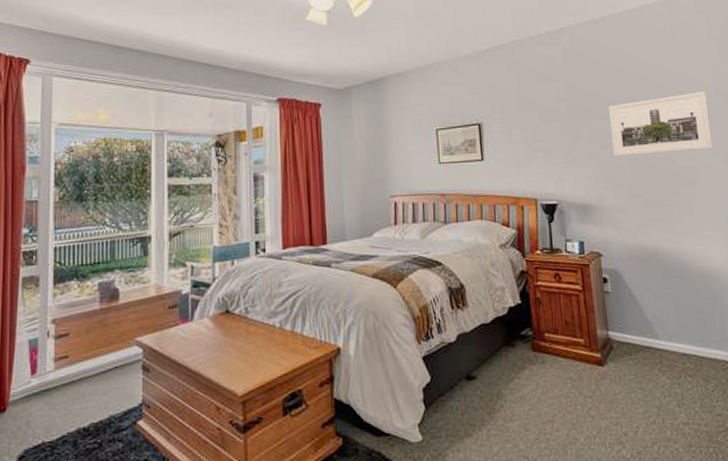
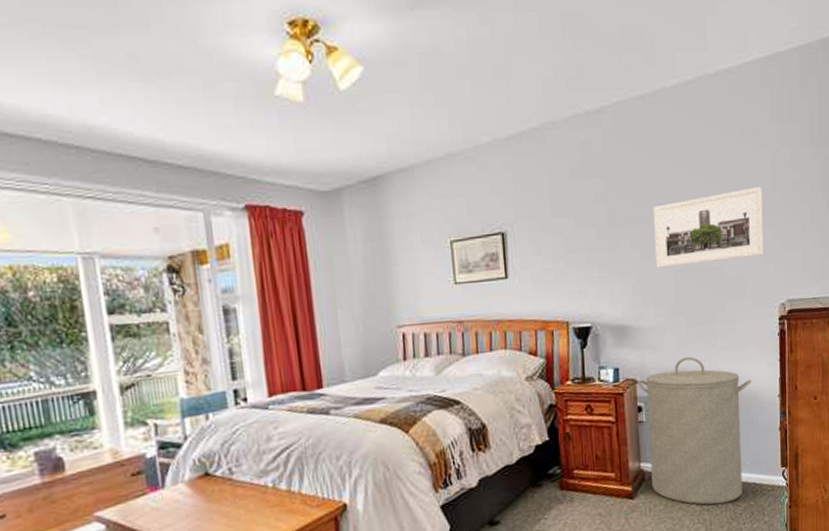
laundry hamper: none [602,234,713,379] -> present [638,356,751,505]

